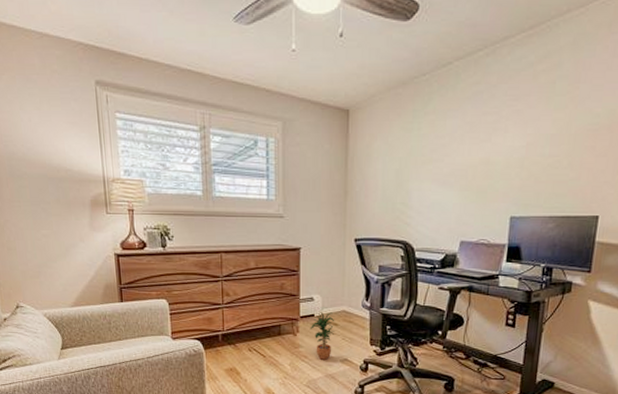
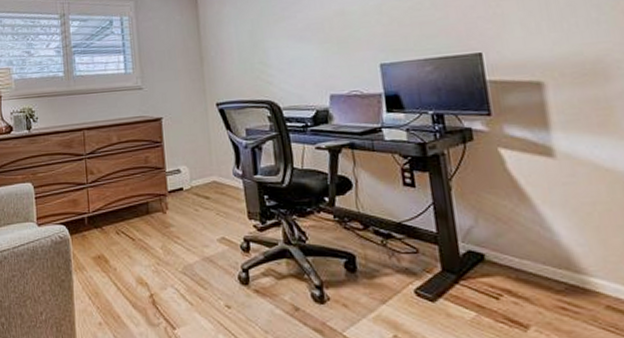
potted plant: present [310,312,335,360] -> none [179,184,207,240]

